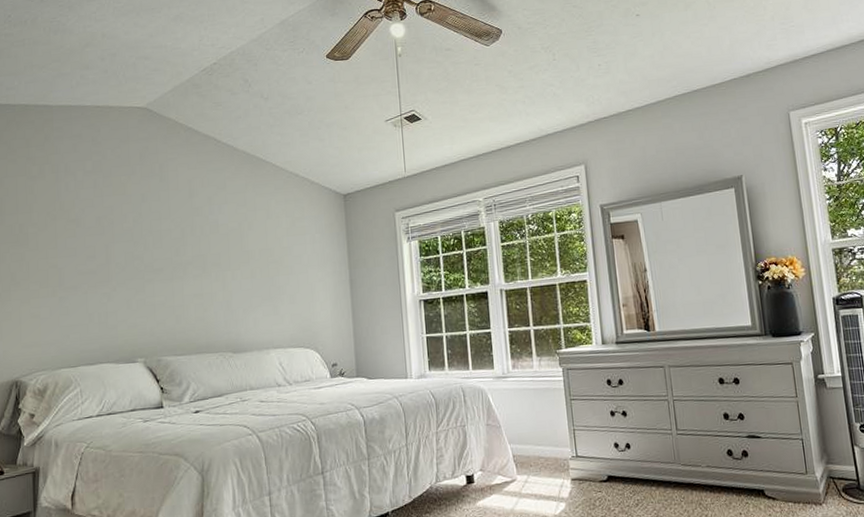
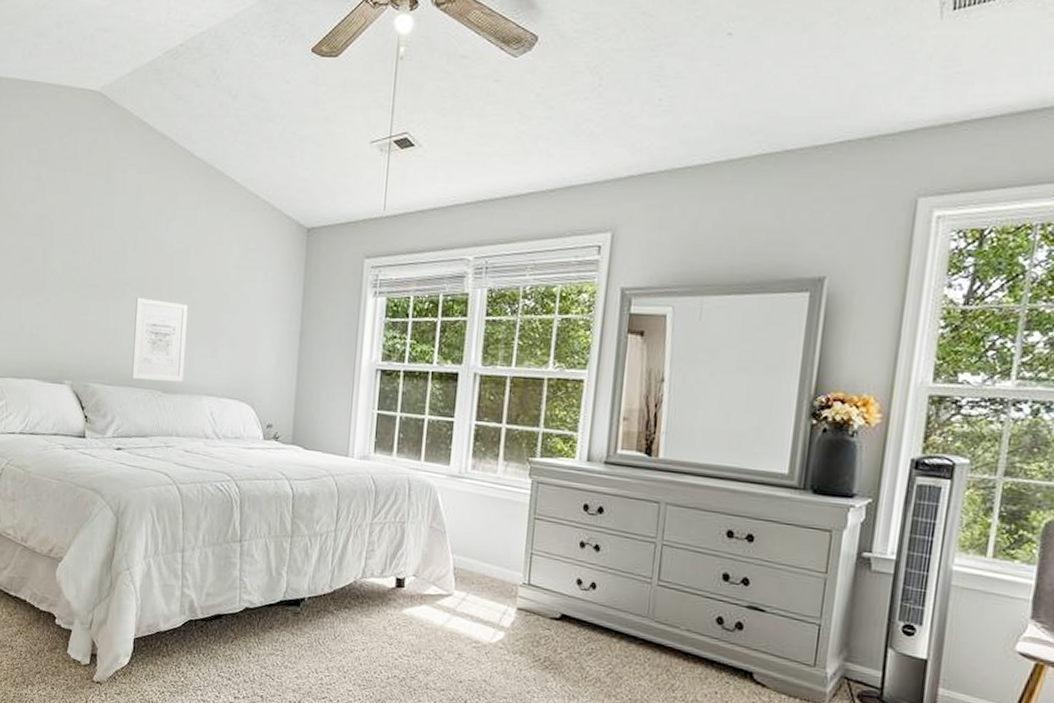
wall art: none [199,273,251,346] -> present [132,297,188,382]

